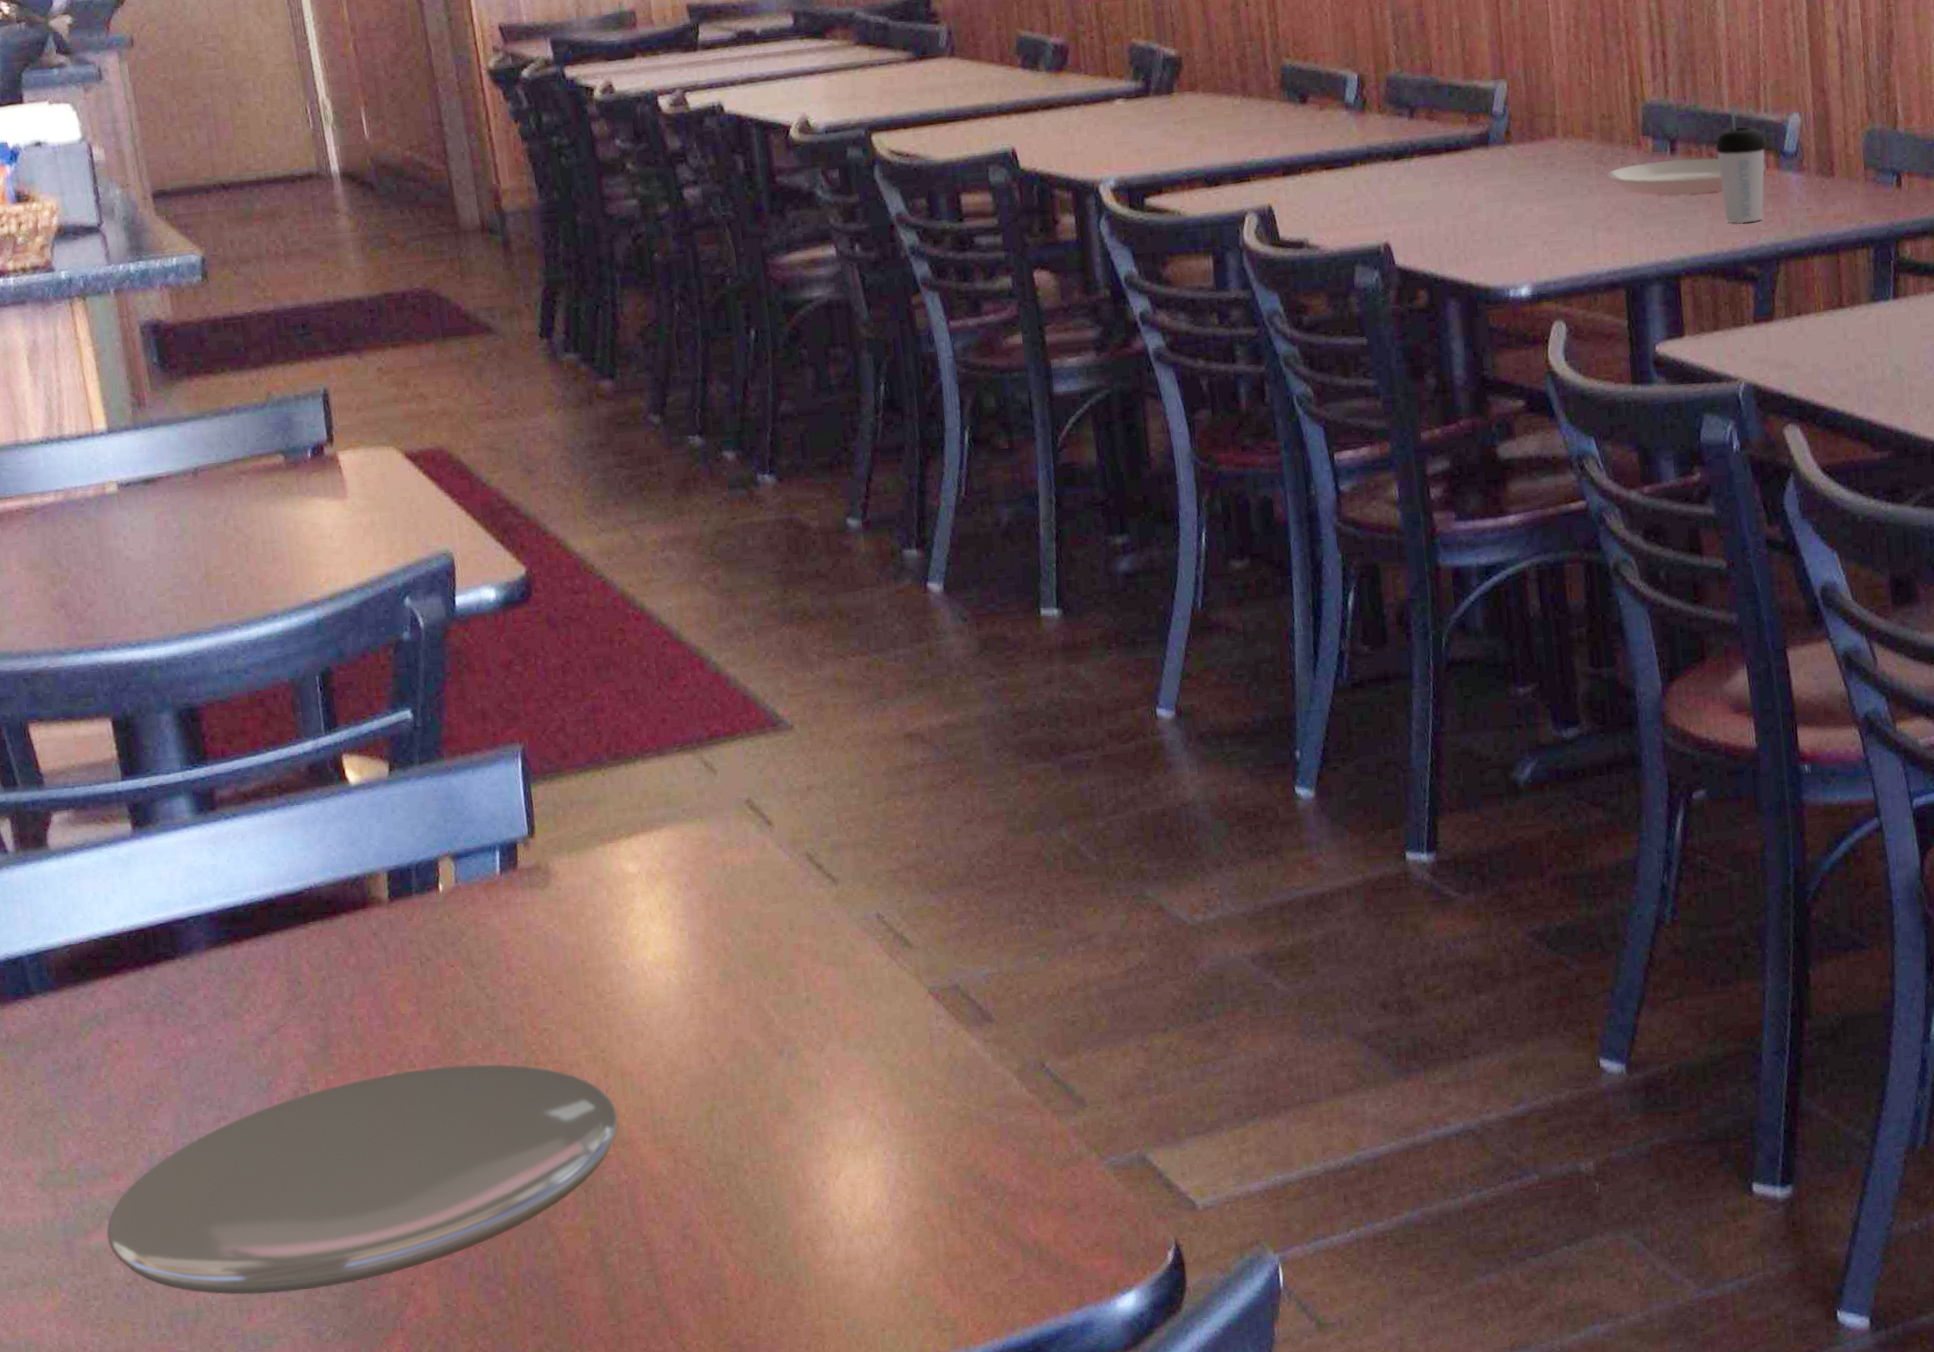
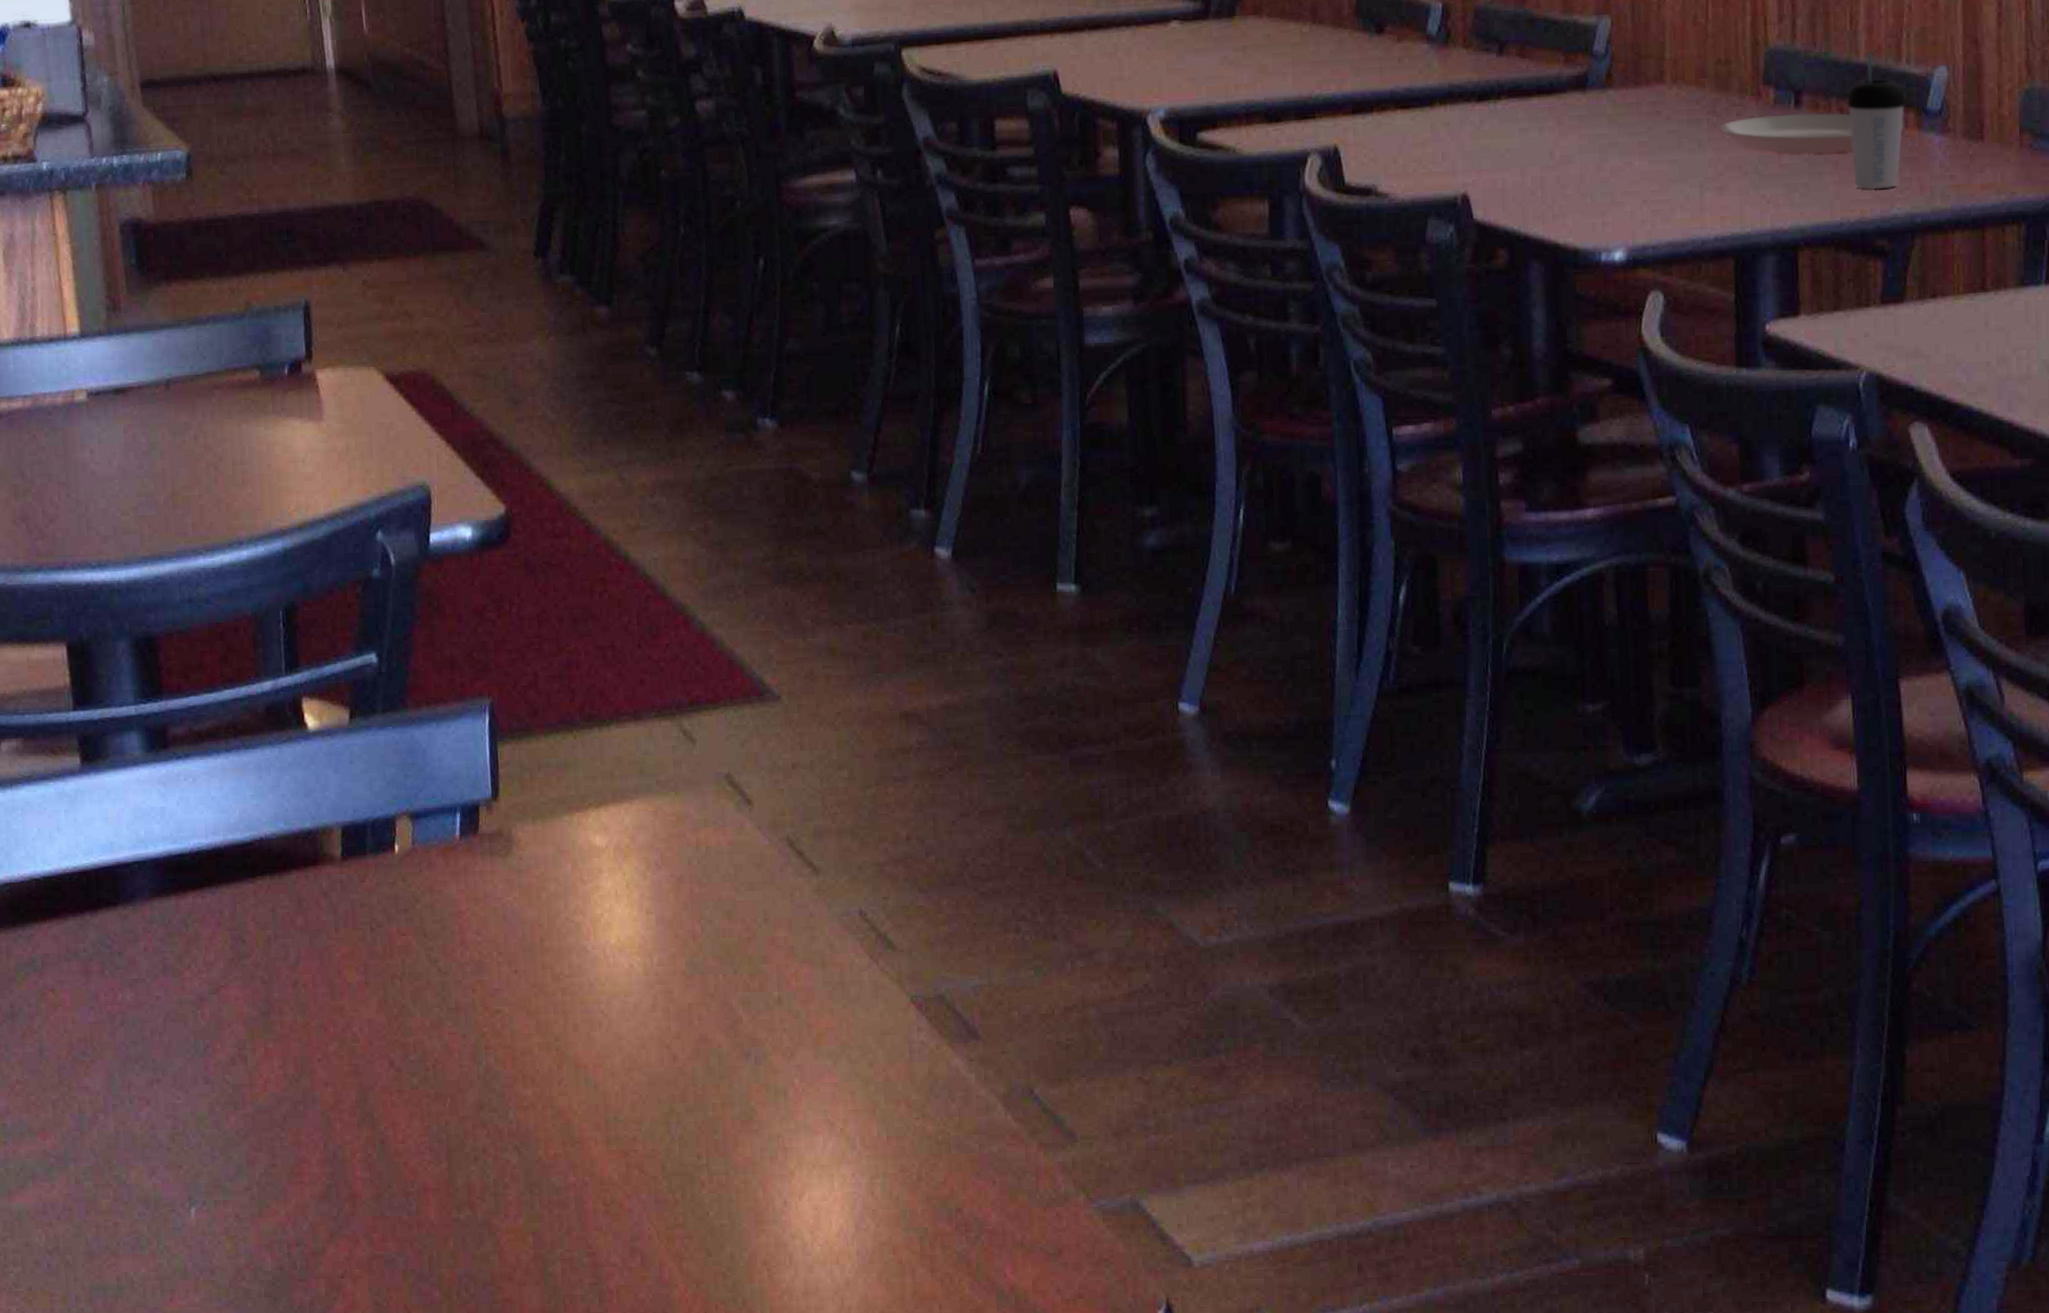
plate: present [106,1064,619,1295] -> none [30,1043,570,1275]

